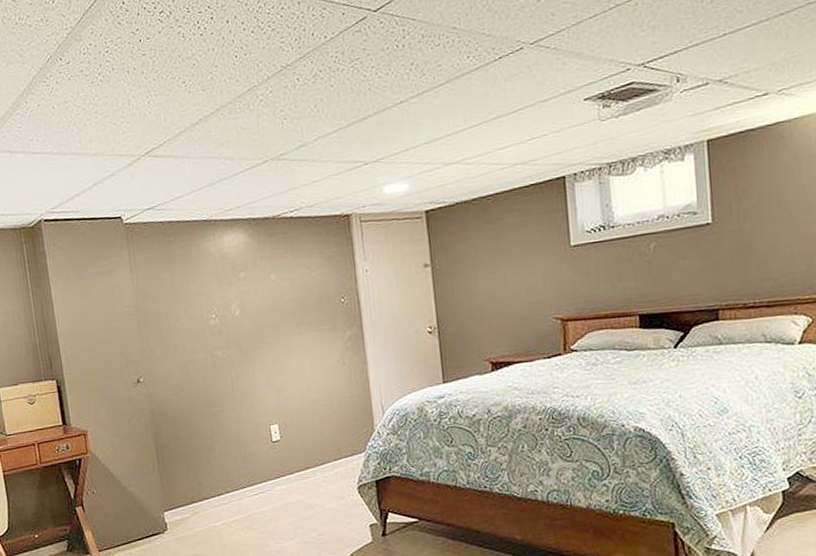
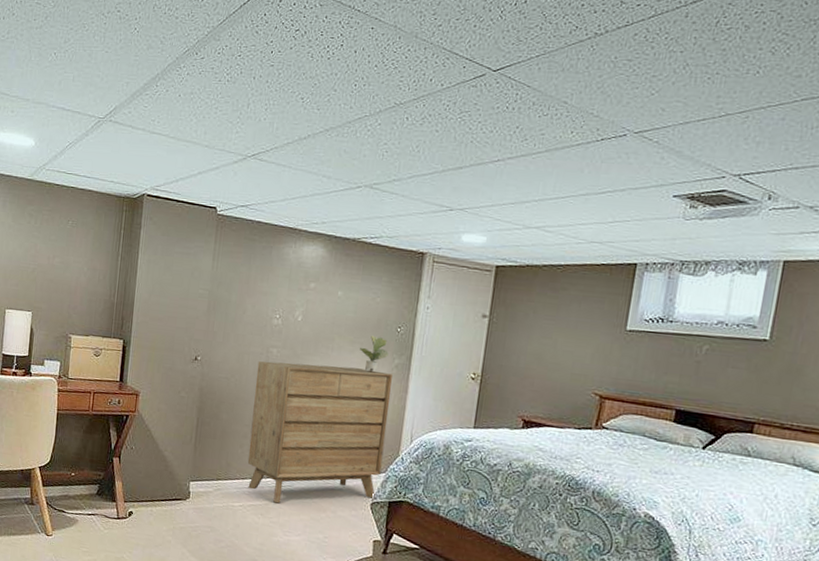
dresser: none [204,347,360,512] -> present [247,361,392,504]
potted plant: none [307,312,338,352] -> present [360,335,389,373]

